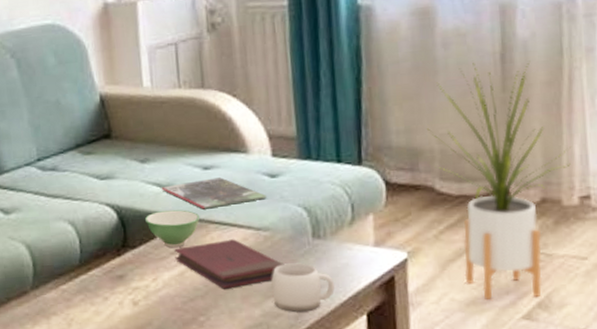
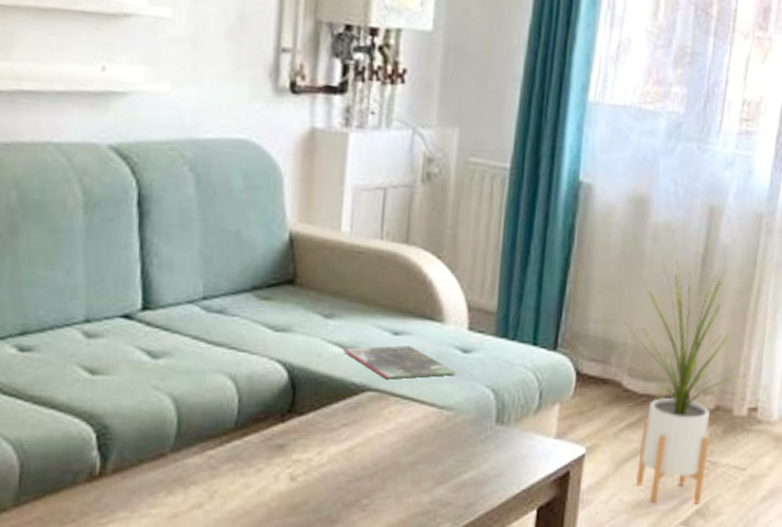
bowl: present [144,210,200,248] -> none [318,376,381,419]
book: present [174,239,285,289] -> none [346,415,463,470]
mug: present [270,263,334,312] -> none [445,448,510,501]

